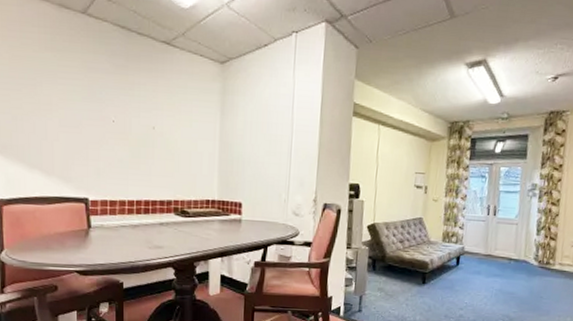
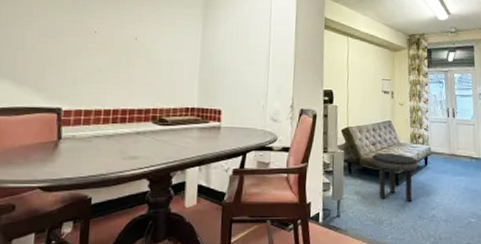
side table: none [398,251,449,301] -> present [372,153,418,202]

